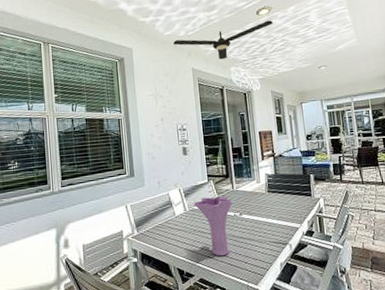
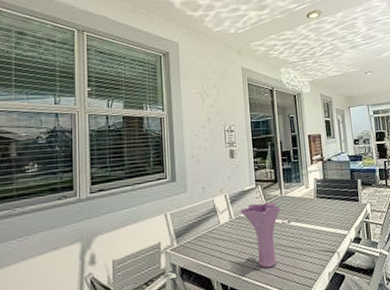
ceiling fan: present [173,20,274,60] -> none [223,24,323,60]

